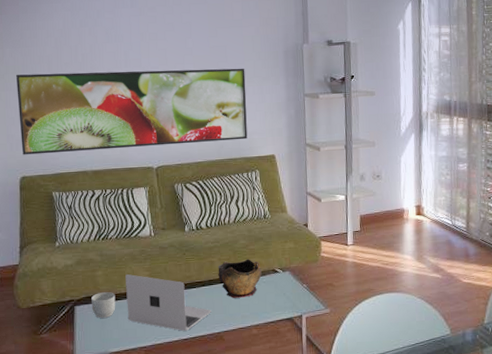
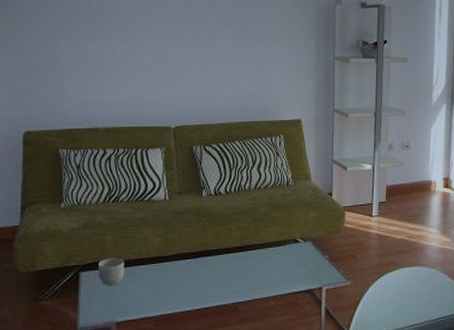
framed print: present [16,68,248,155] -> none [23,20,274,108]
laptop: present [125,274,211,331] -> none [136,240,227,301]
decorative bowl: present [218,259,262,298] -> none [236,227,282,268]

